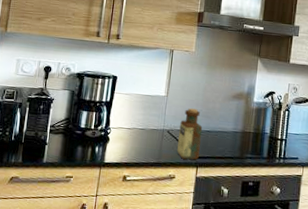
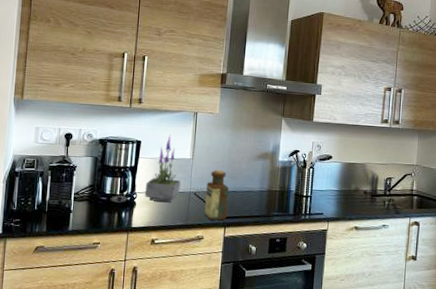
potted plant: none [118,70,154,139] -> present [144,134,181,202]

